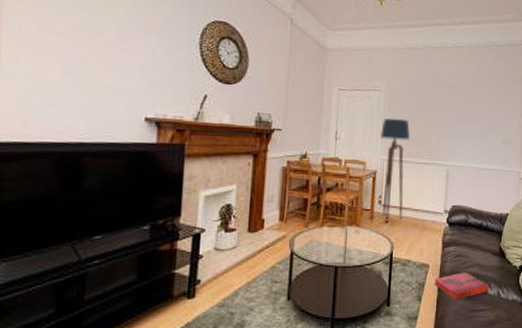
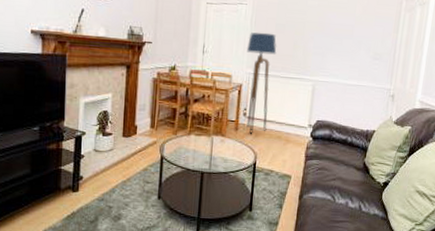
hardback book: present [434,272,490,301] -> none [295,185,351,211]

